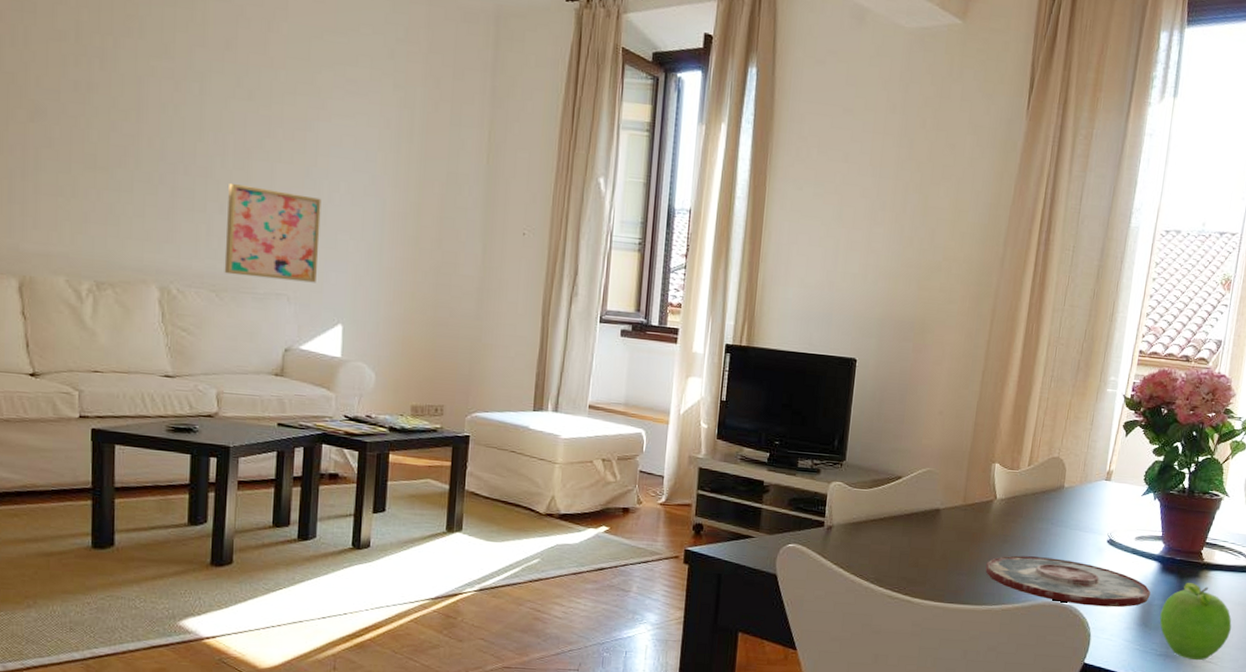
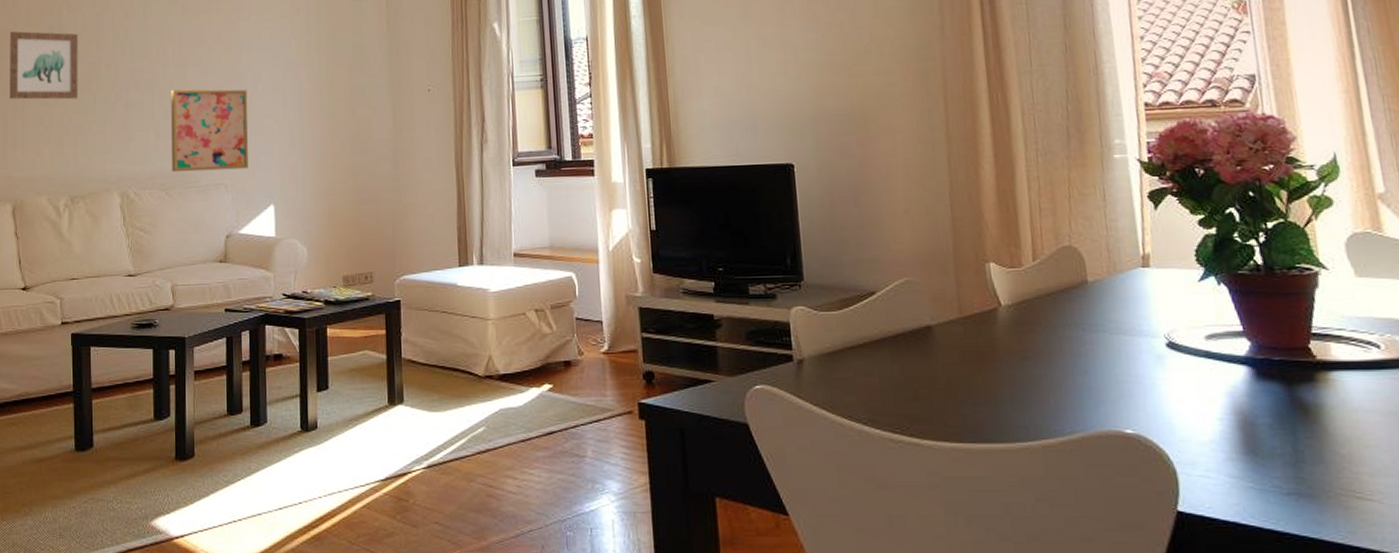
wall art: none [18,76,113,173] -> present [10,31,78,100]
plate: present [985,555,1151,608] -> none [1007,373,1250,433]
fruit: present [1159,583,1232,660] -> none [1271,390,1389,497]

